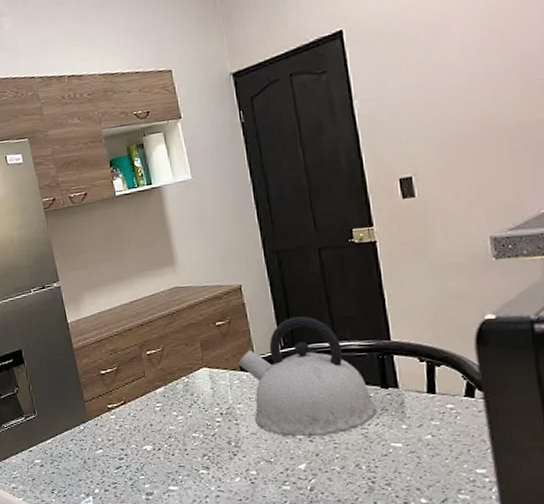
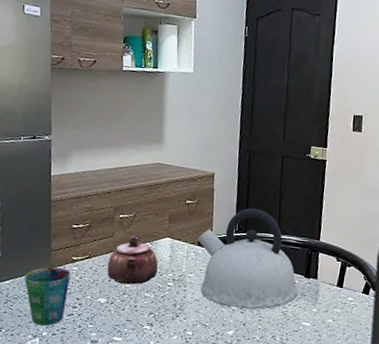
cup: none [63,418,112,483] -> present [23,267,70,326]
teapot: none [145,371,201,427] -> present [107,235,158,285]

